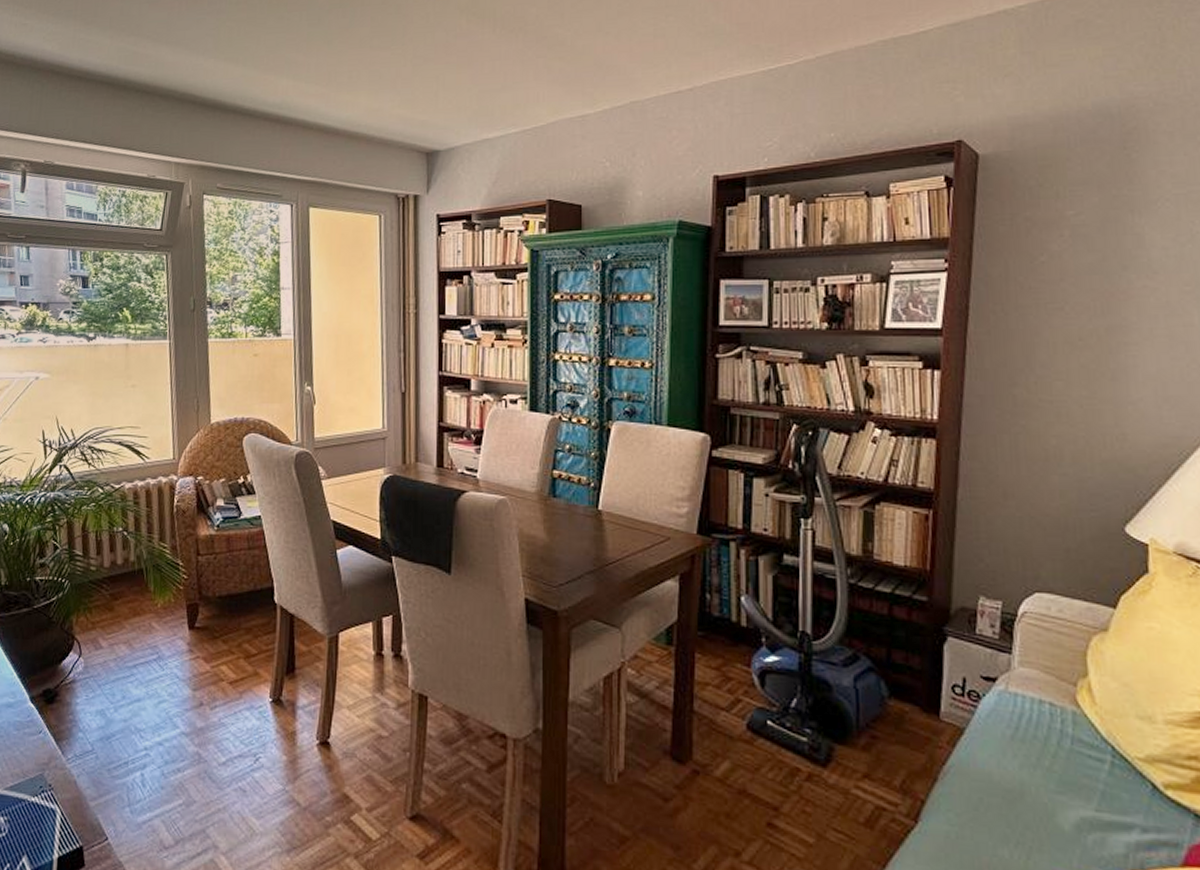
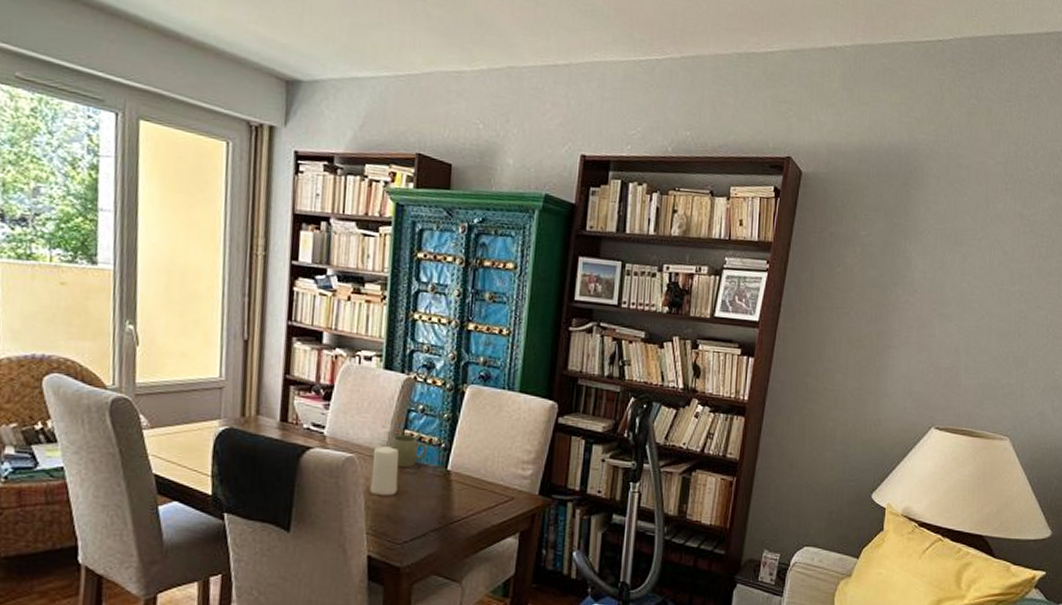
candle: none [523,488,550,538] -> present [370,446,400,497]
mug: none [541,474,576,509] -> present [391,434,427,468]

